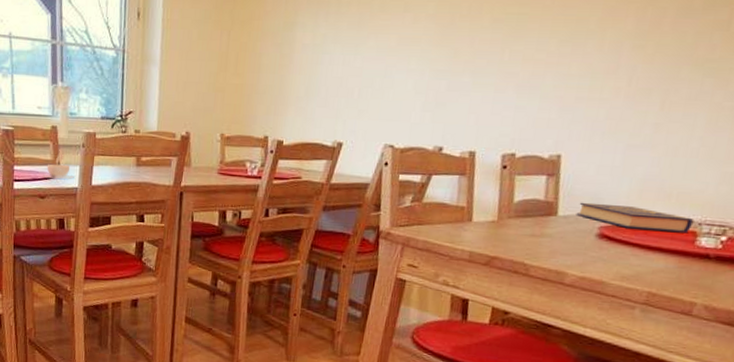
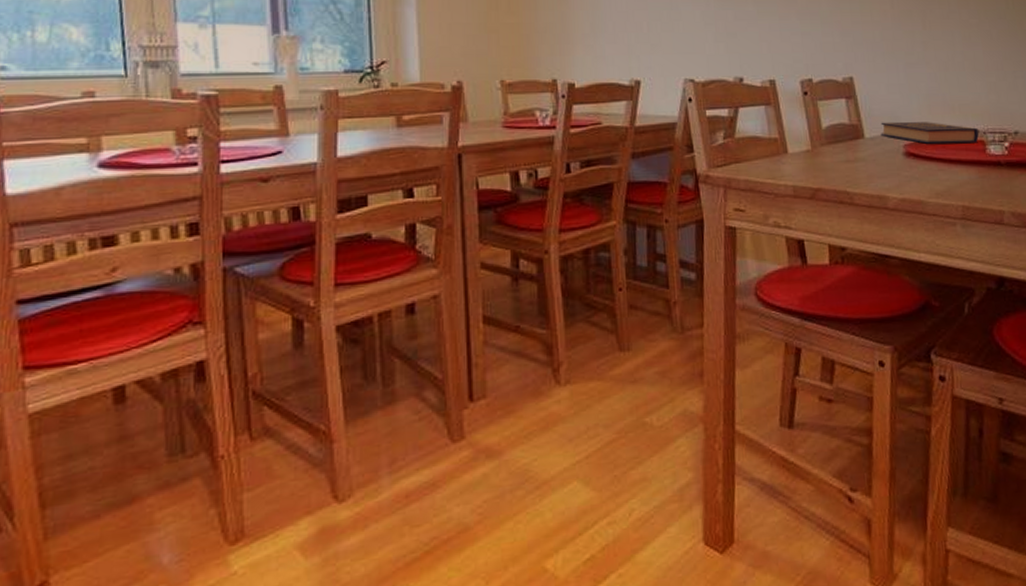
coffee cup: present [42,150,75,180] -> none [263,115,312,155]

